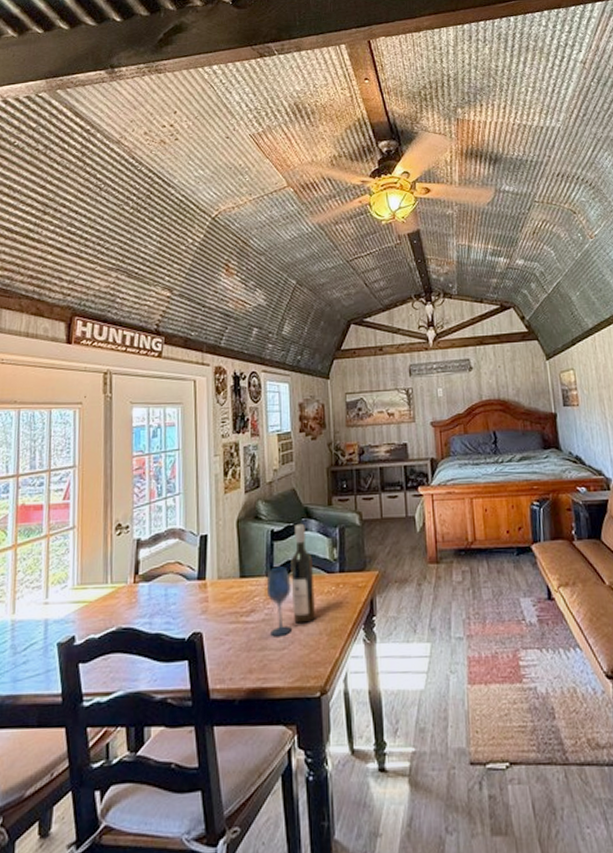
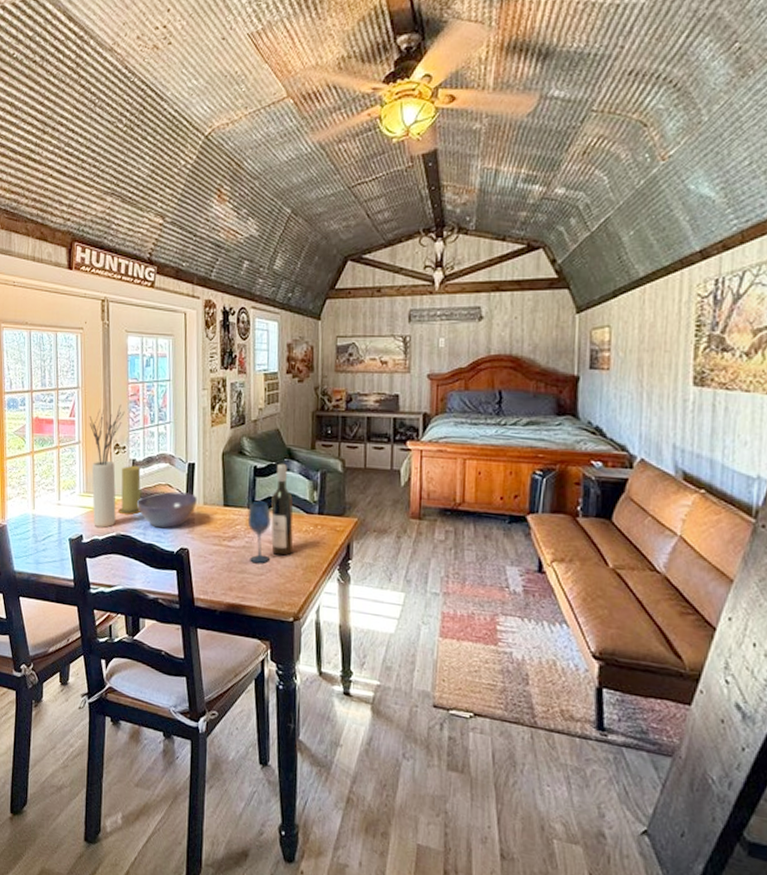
vase: none [86,480,129,623] -> present [89,404,125,528]
candle: none [118,545,147,603] -> present [117,465,141,515]
bowl: none [141,567,212,614] -> present [136,491,198,529]

